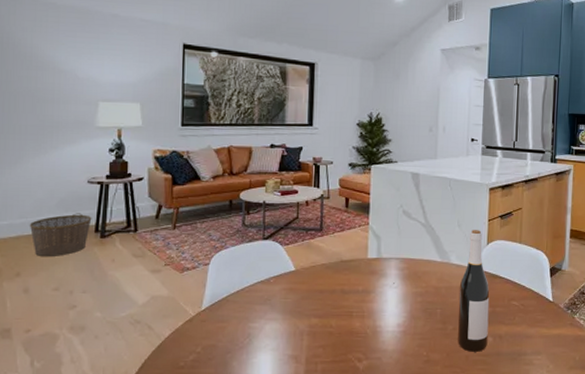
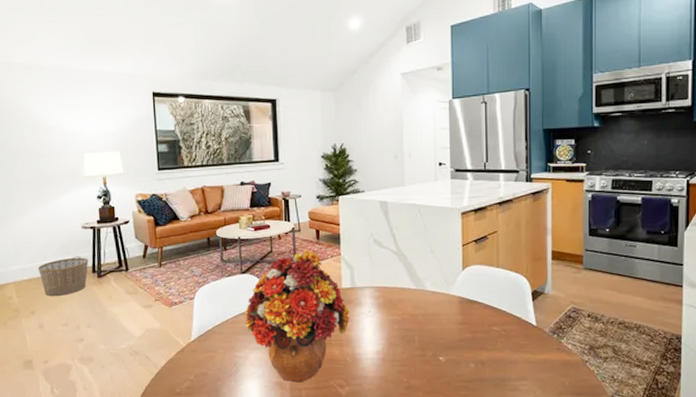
flower arrangement: none [263,217,373,356] -> present [244,249,350,382]
wine bottle: present [457,230,490,352] -> none [436,256,469,378]

